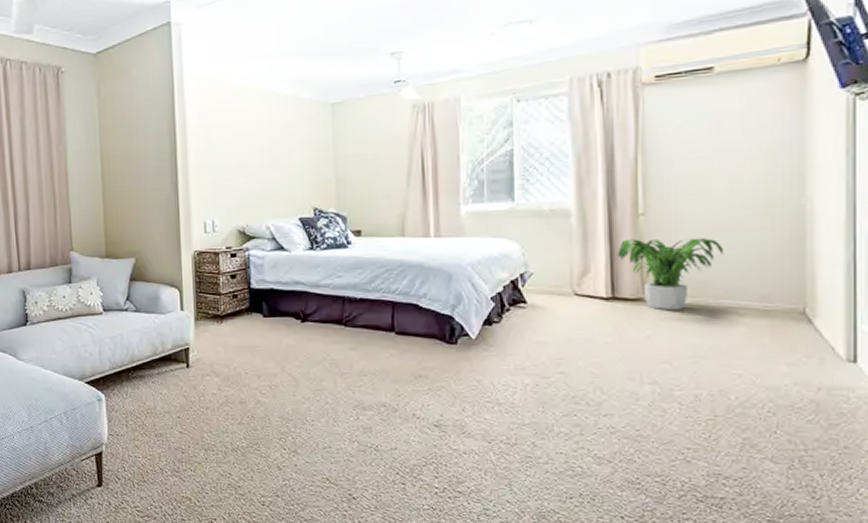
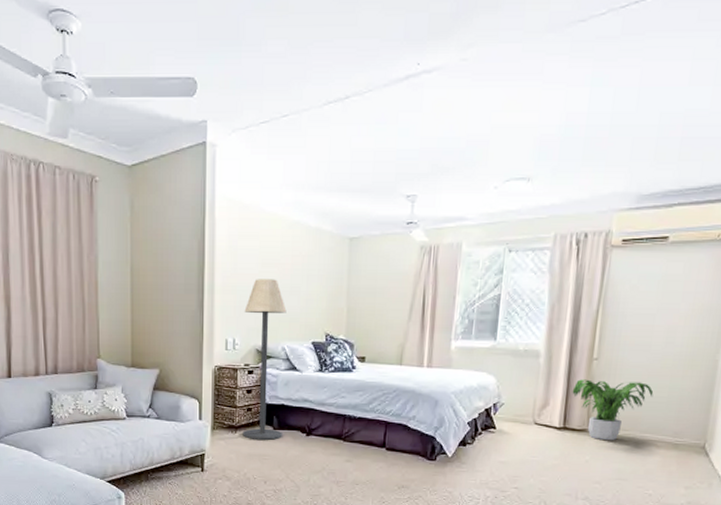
floor lamp: none [222,154,274,329] -> present [243,279,287,440]

